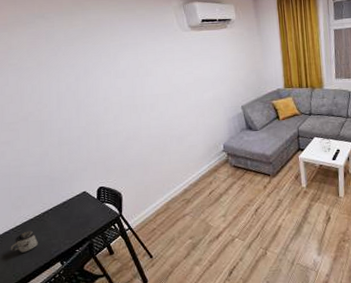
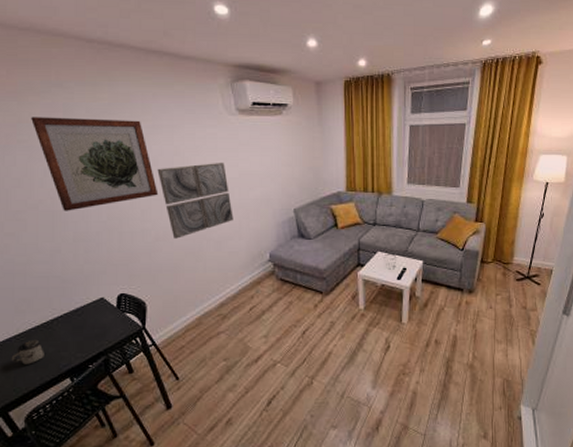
wall art: none [20,41,128,121] -> present [31,117,159,211]
wall art: none [126,70,191,138] -> present [157,162,233,239]

